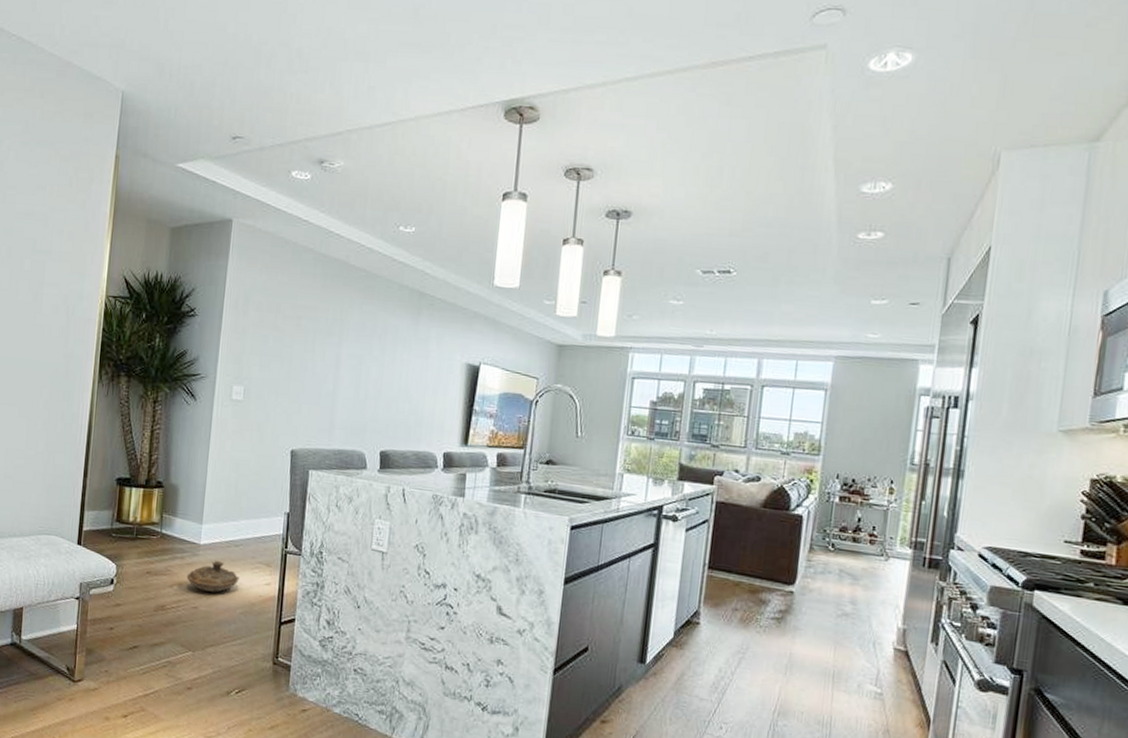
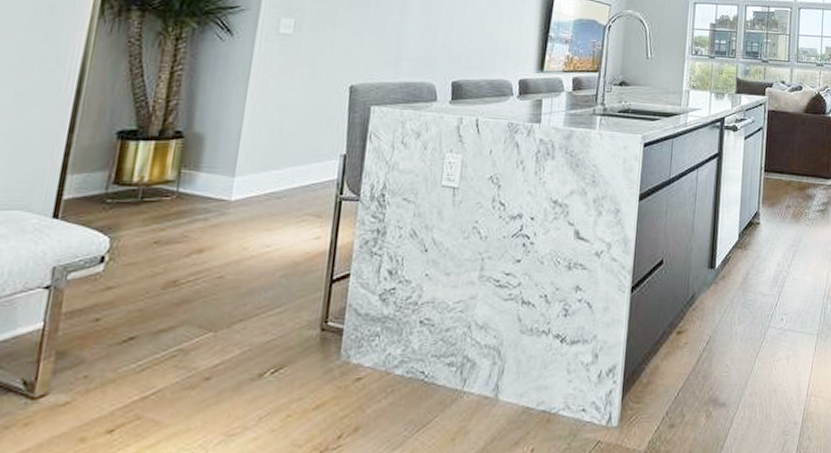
decorative bowl: present [186,560,240,593] -> none [209,217,281,256]

